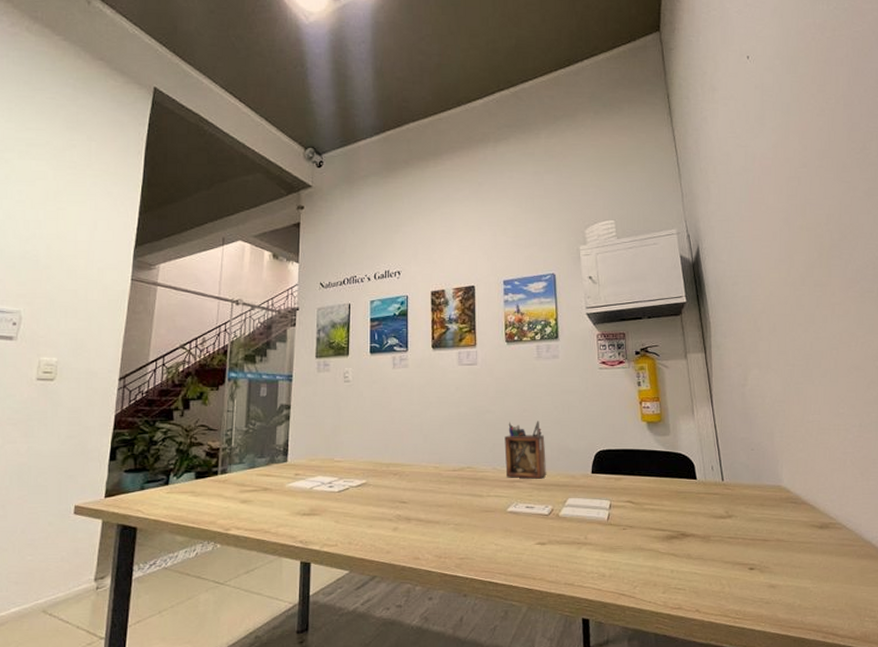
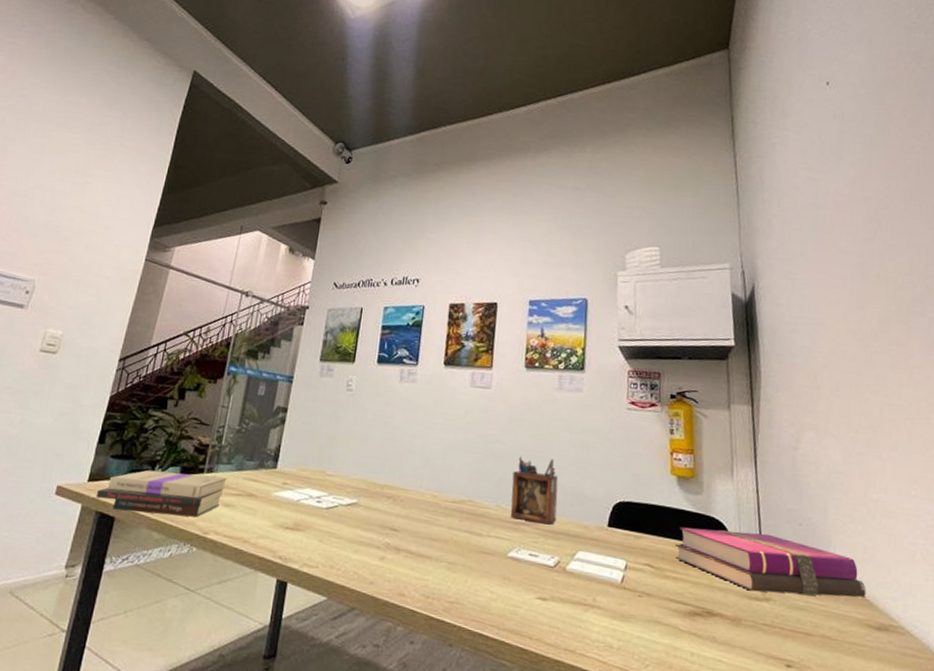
books: none [115,477,241,520] -> present [95,469,227,517]
notebook: none [651,461,809,511] -> present [675,527,866,598]

